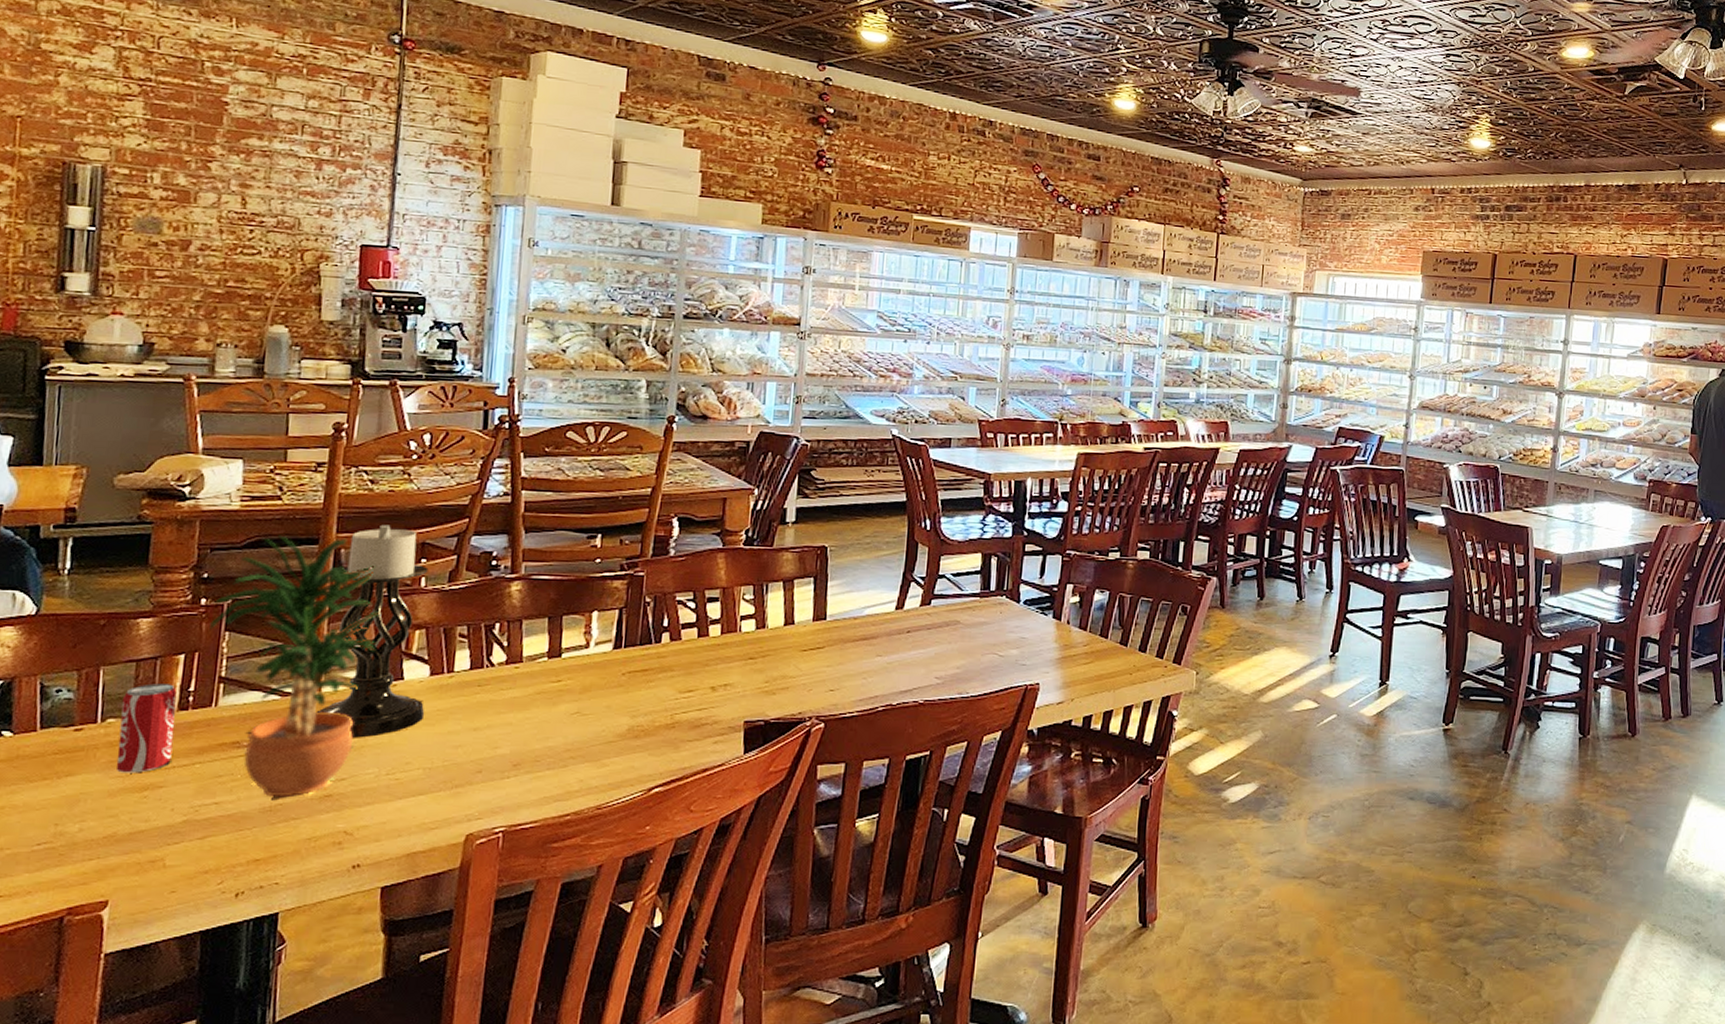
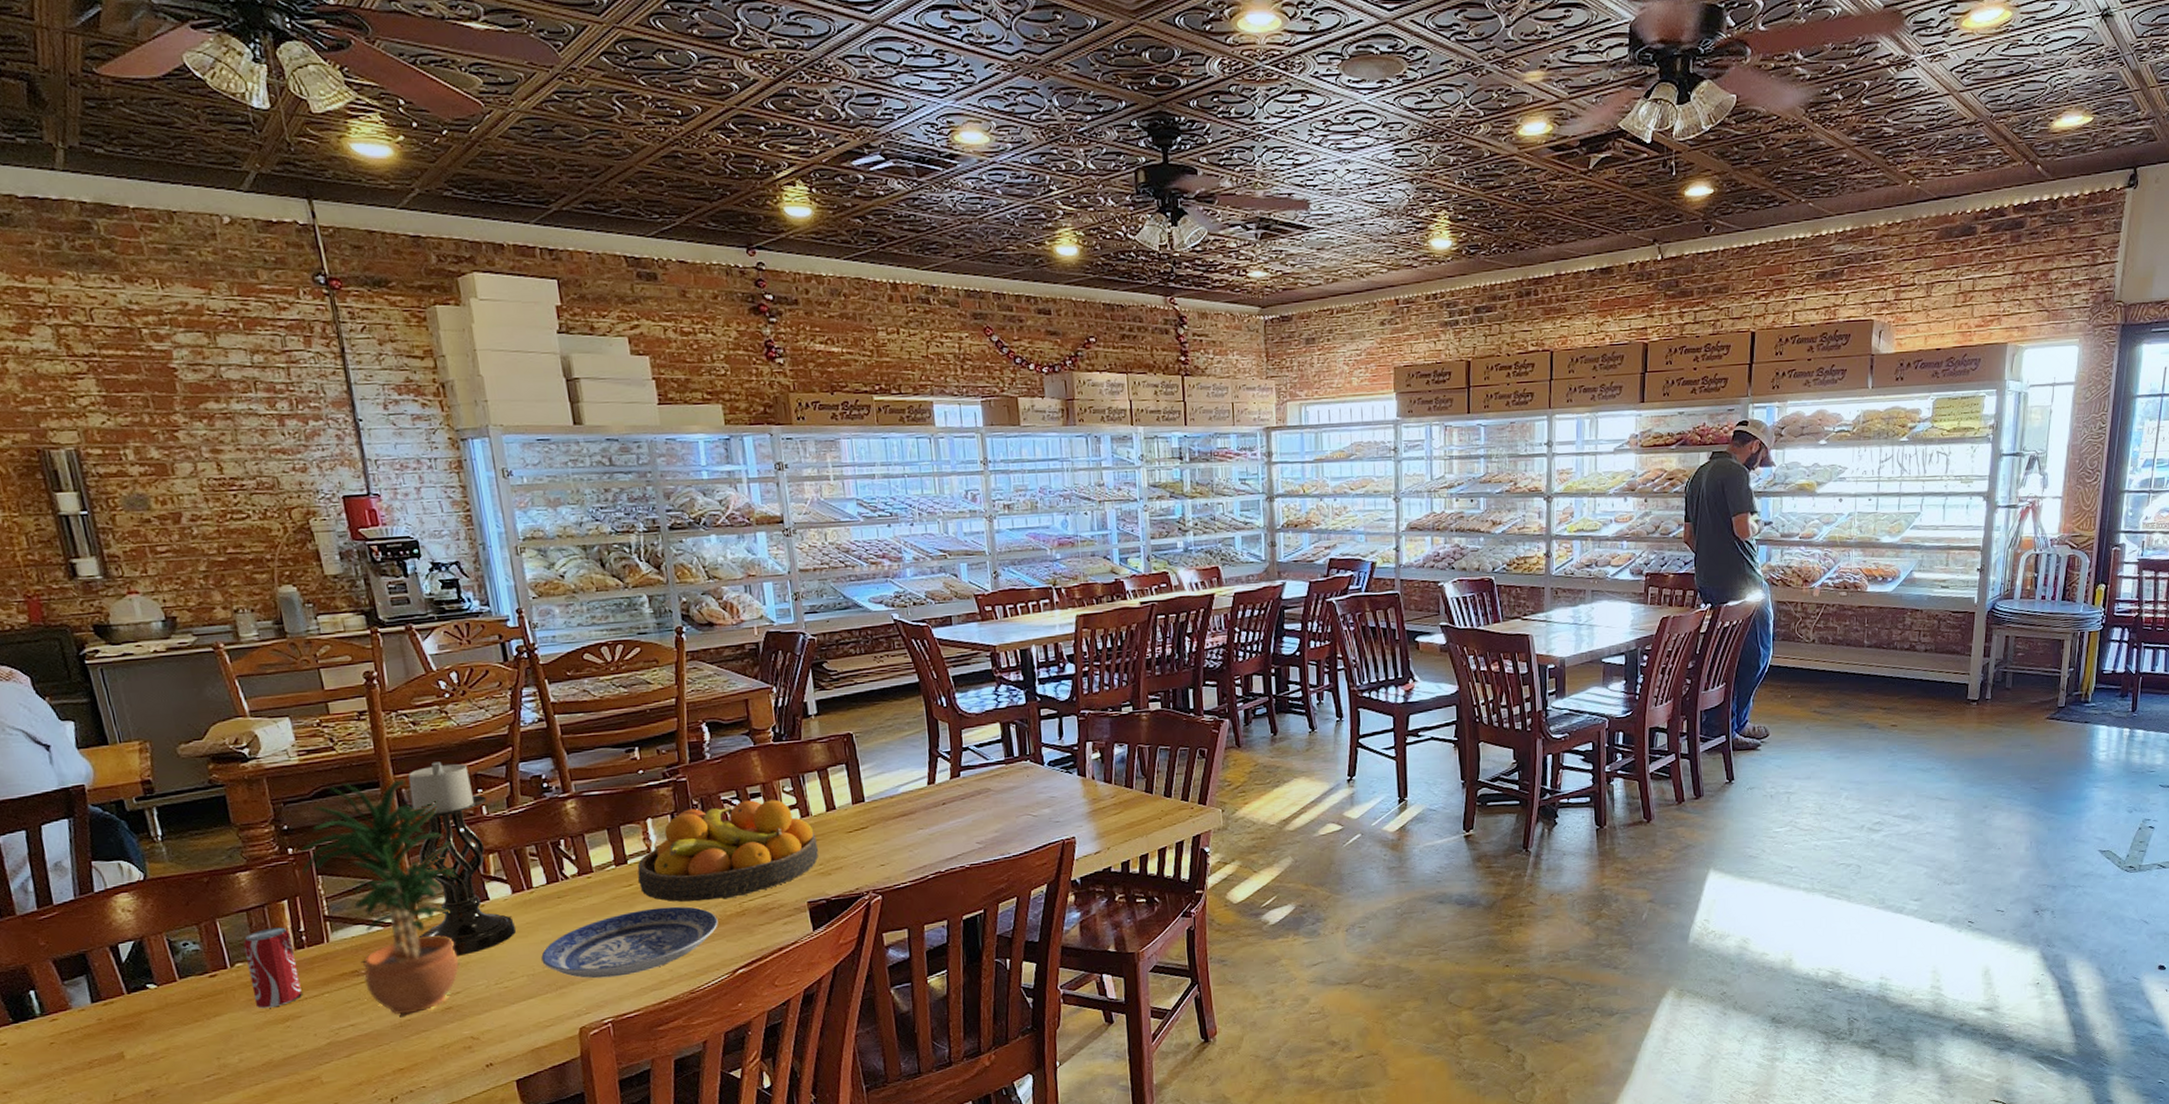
plate: none [443,709,644,781] -> present [541,906,718,979]
fruit bowl: none [568,604,768,708] -> present [637,799,819,902]

